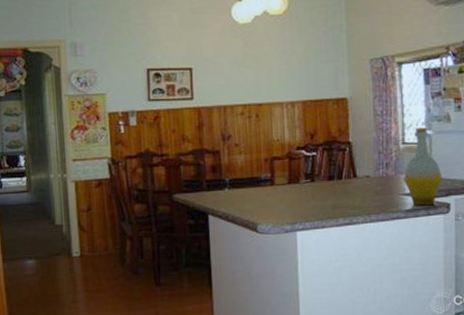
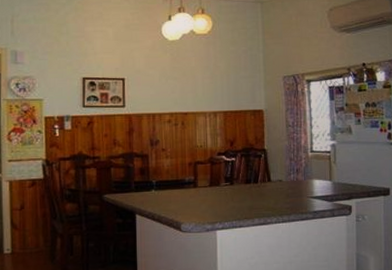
bottle: present [404,127,443,206] -> none [312,138,345,208]

